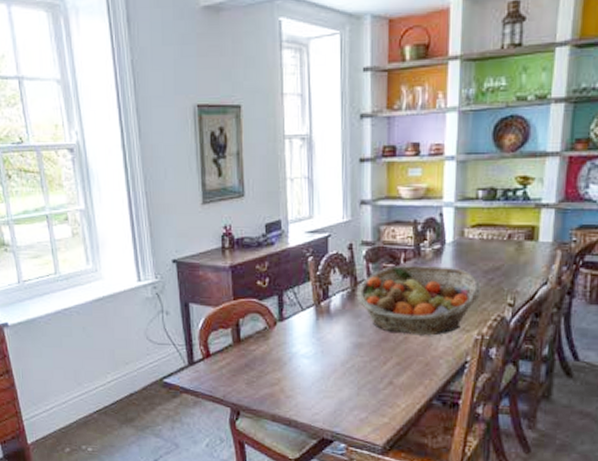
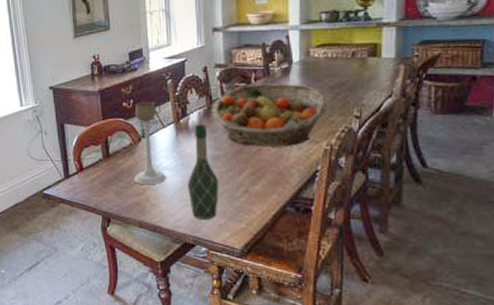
candle holder: none [267,281,303,375] -> present [133,102,166,185]
wine bottle: none [327,308,362,413] -> present [188,124,219,219]

